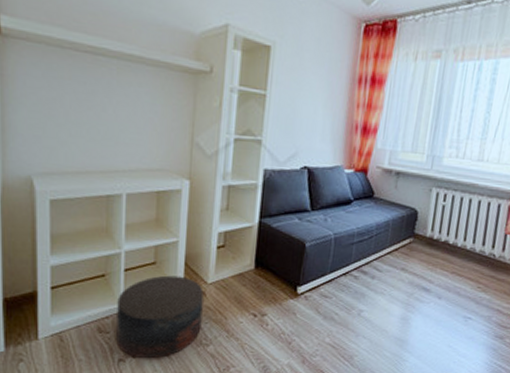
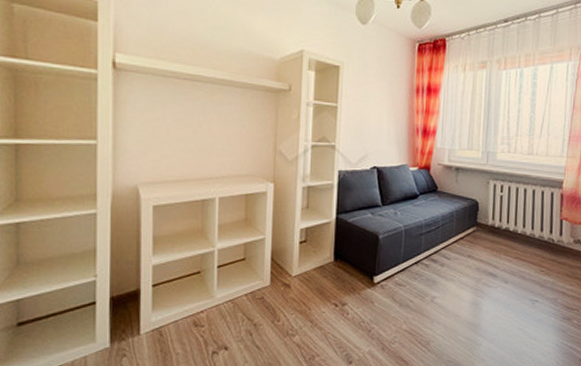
stool: present [116,275,204,358] -> none [210,270,289,349]

